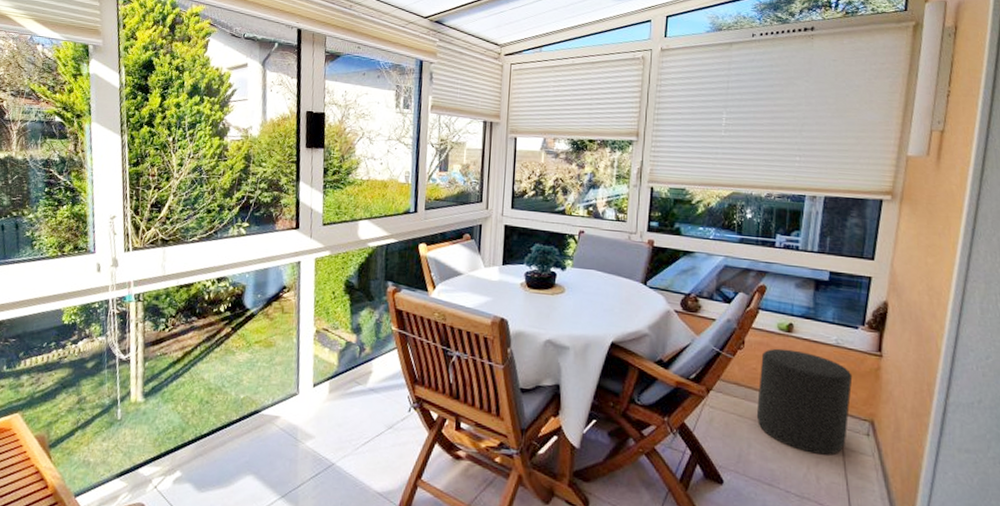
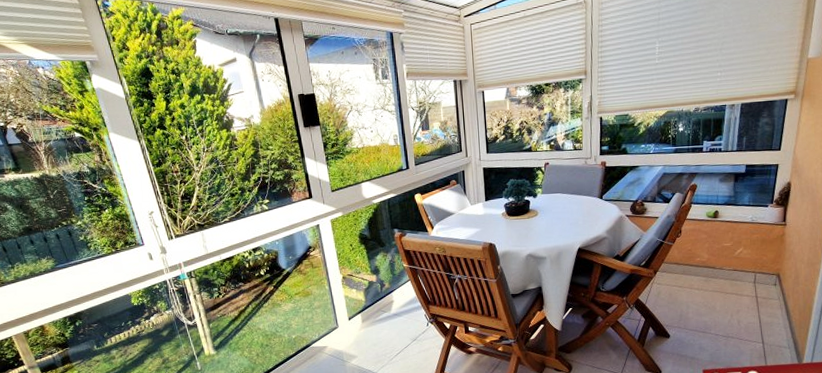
stool: present [756,348,853,455] -> none [692,231,764,305]

